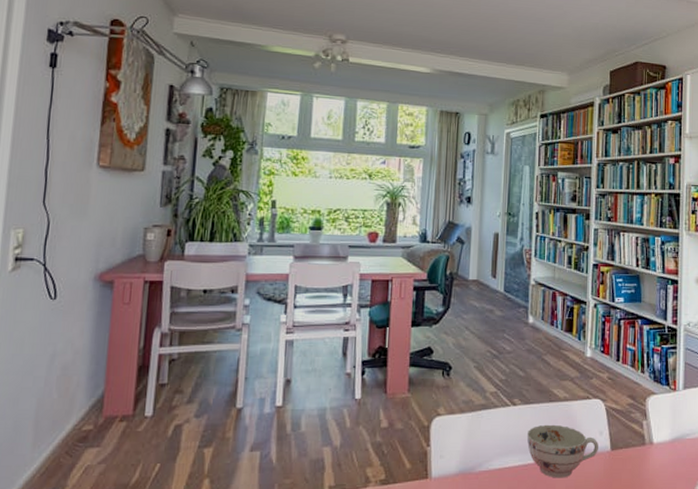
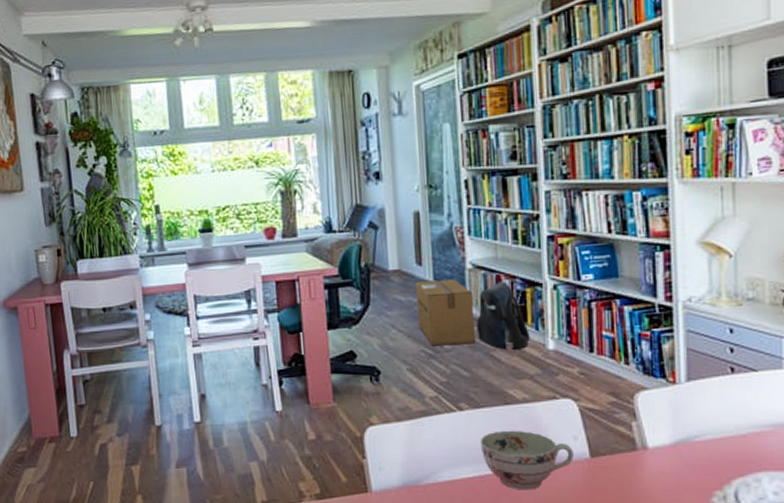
box: none [487,291,533,348] -> present [415,279,476,346]
backpack: none [534,297,574,355] -> present [476,281,530,350]

